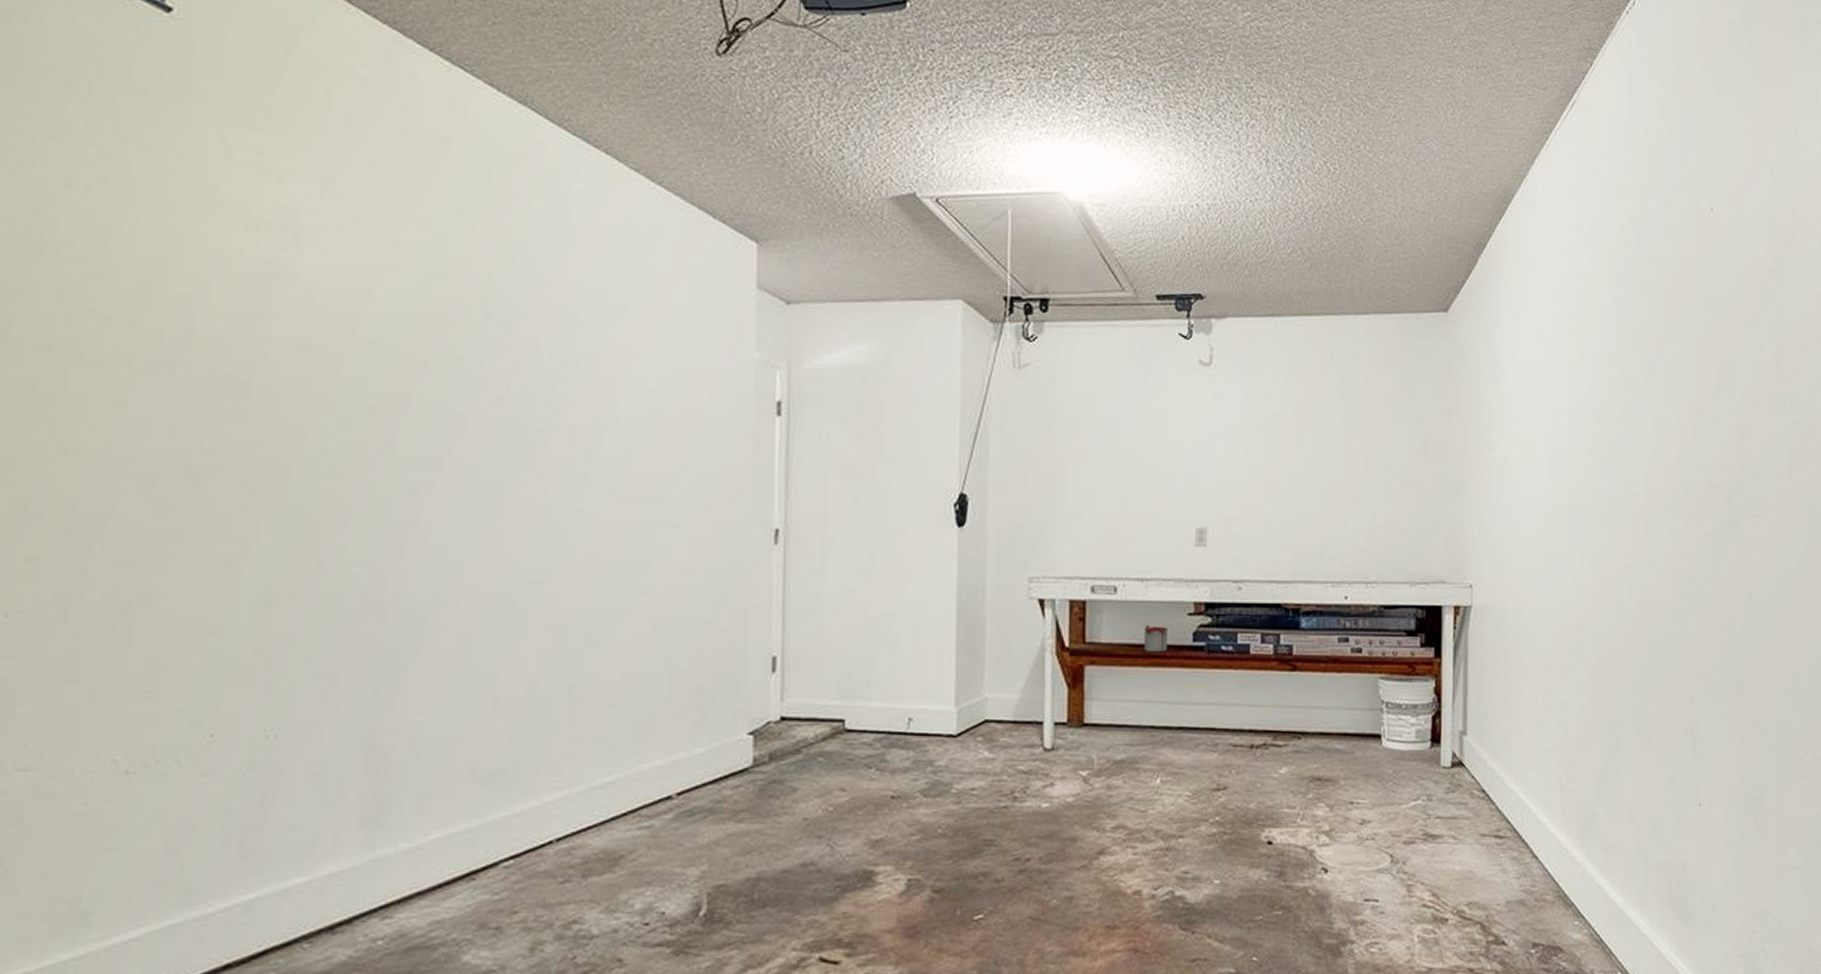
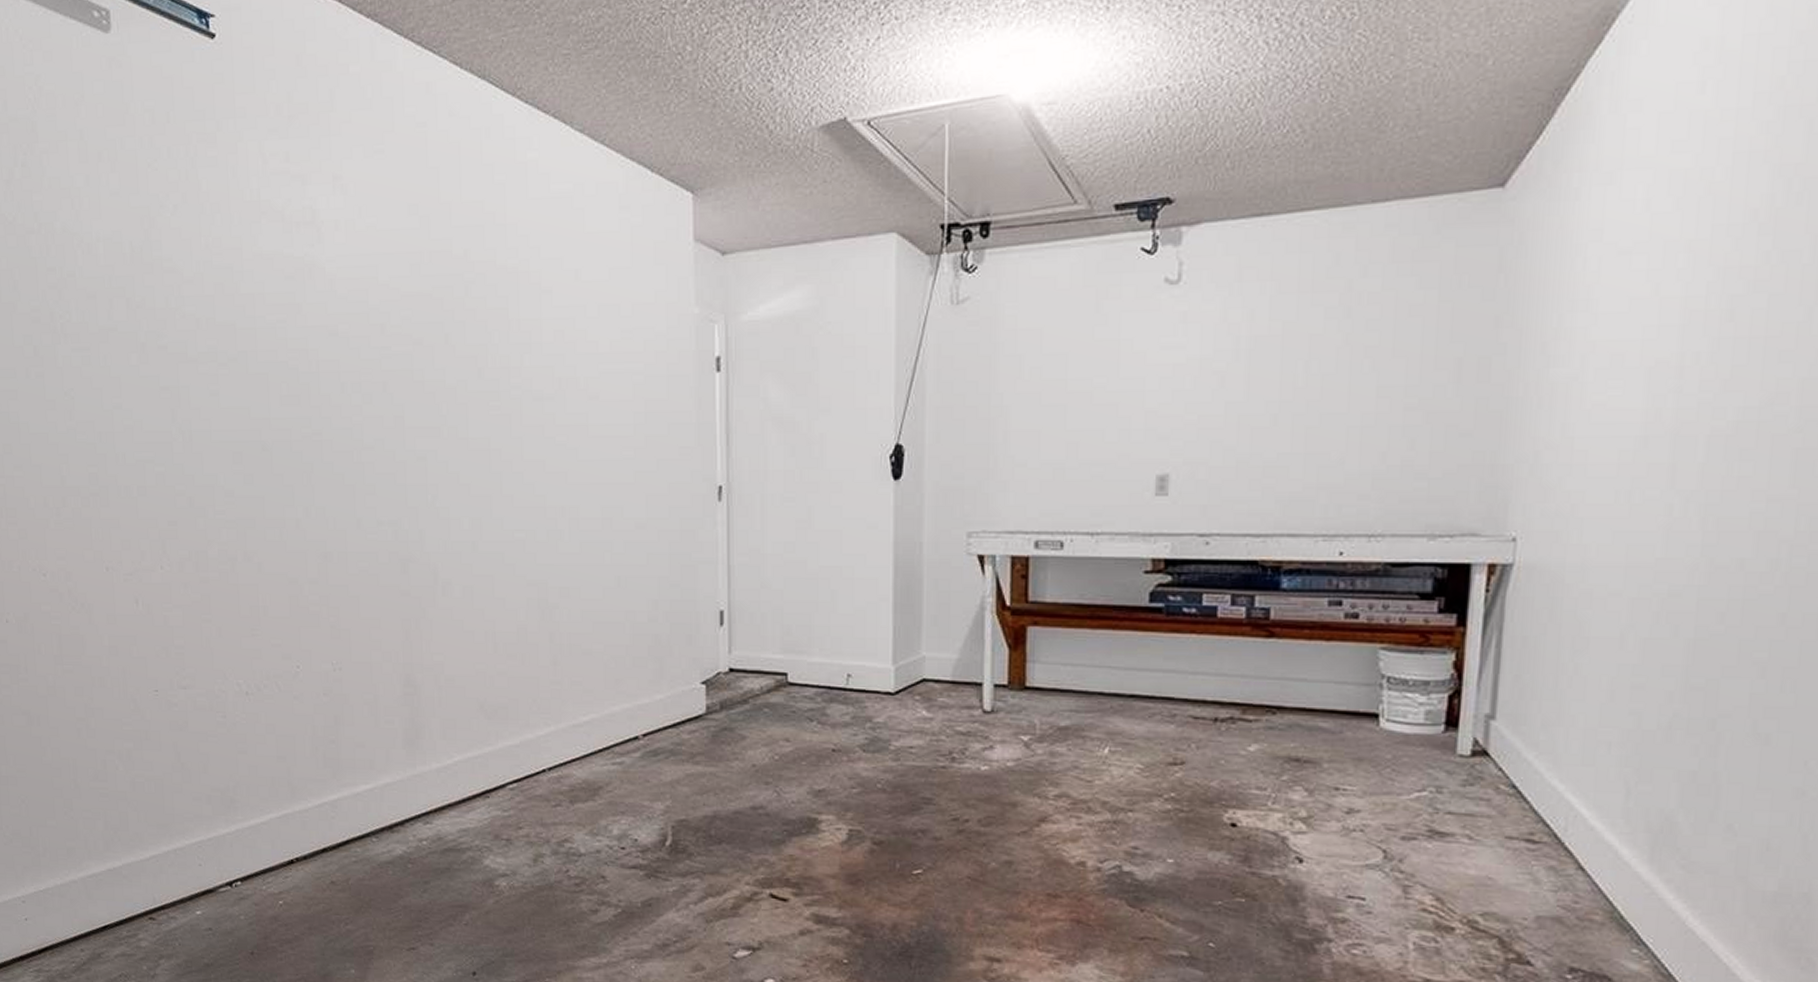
paint can: present [1145,626,1167,653] -> none [1094,584,1120,614]

